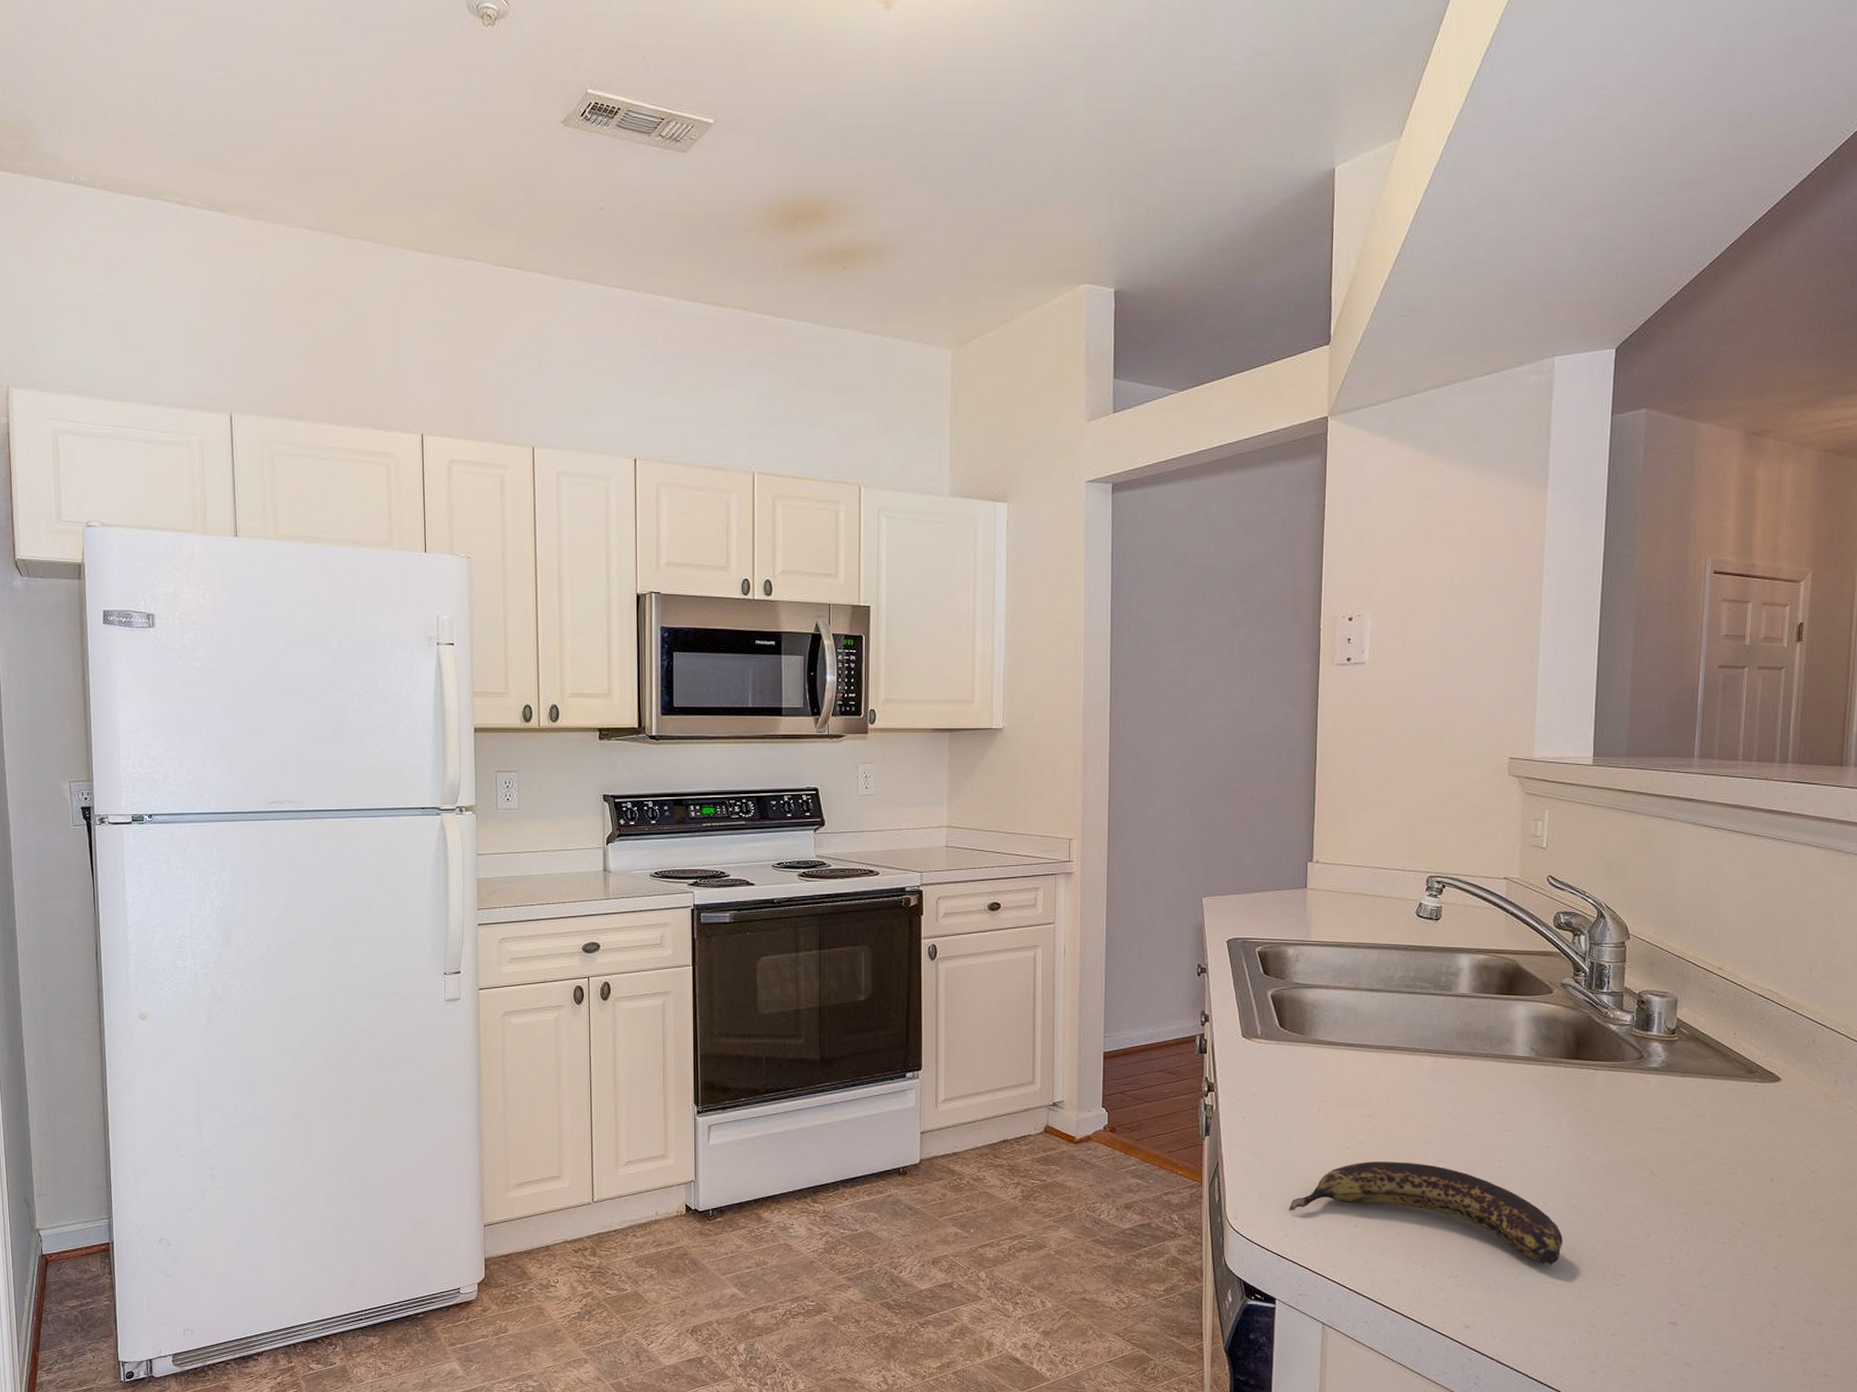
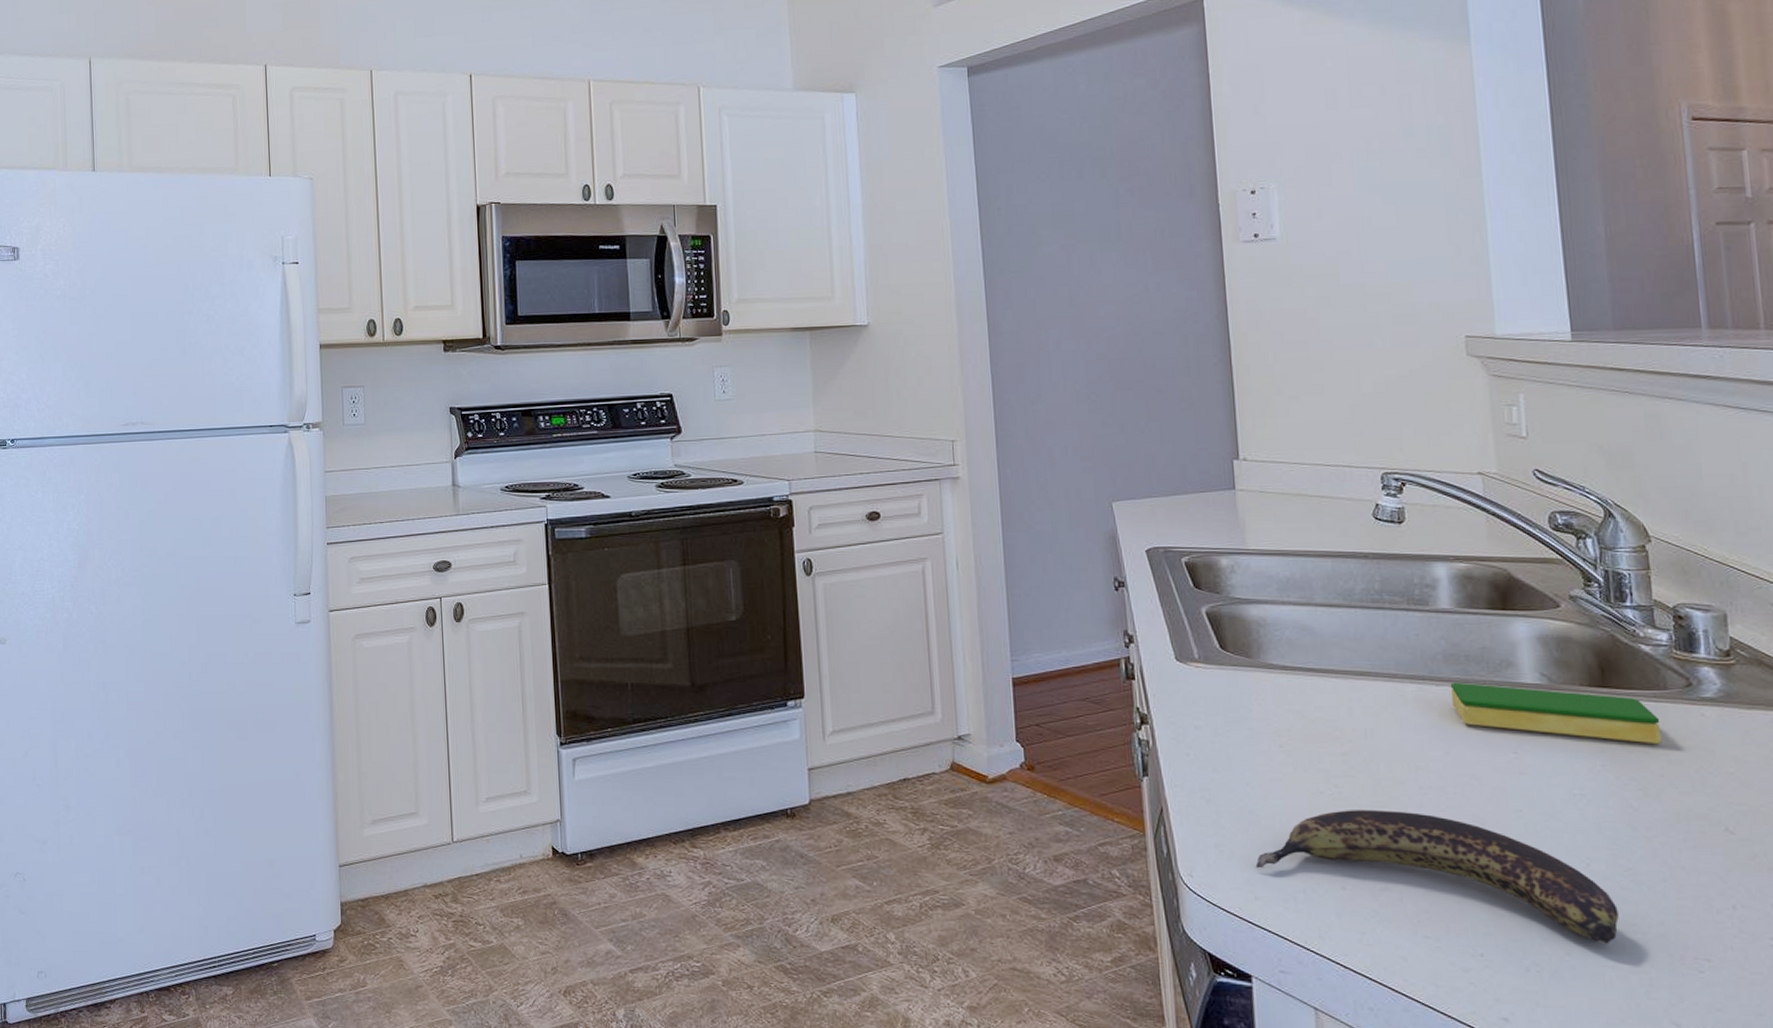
dish sponge: none [1459,1055,1616,1106] -> present [1451,682,1662,745]

